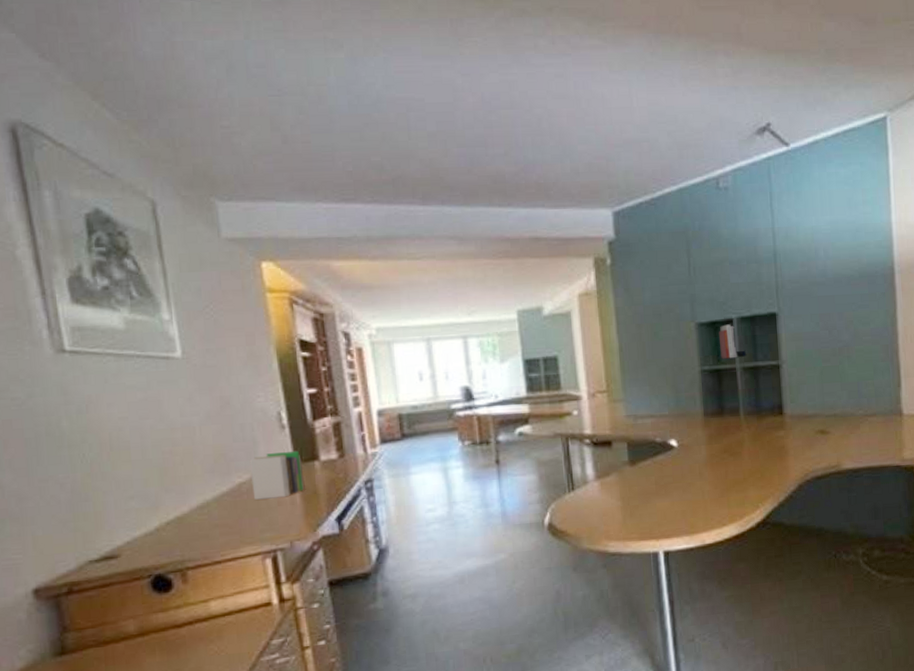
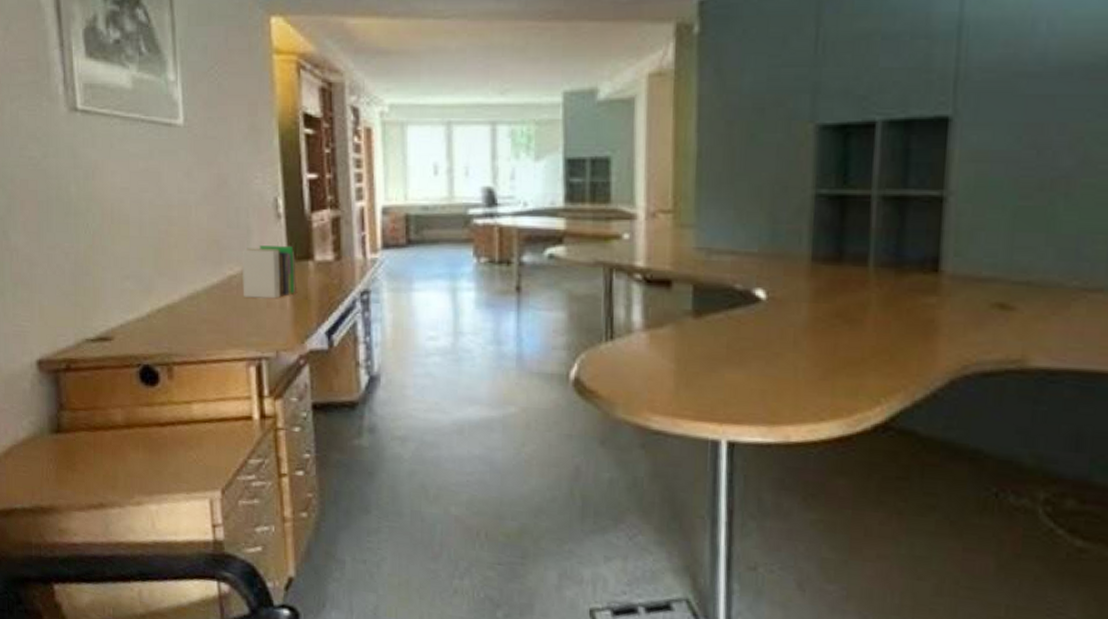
books: present [718,324,747,359] -> none [849,129,892,181]

